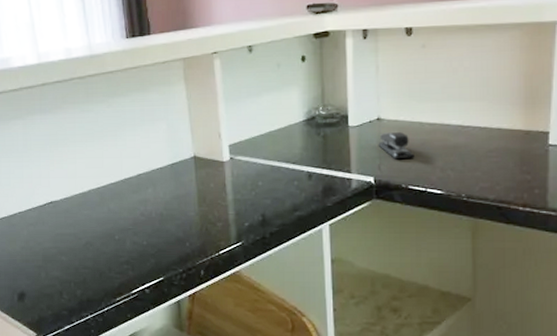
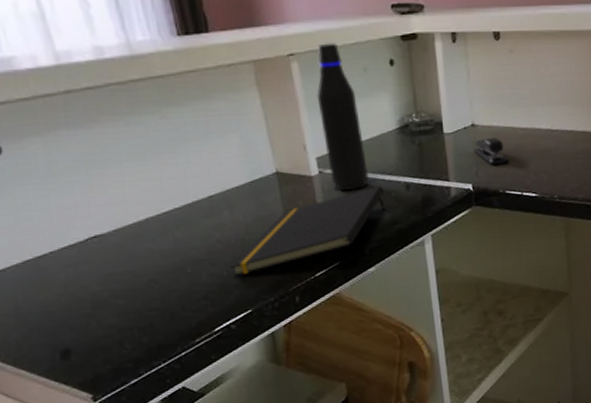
notepad: none [149,173,287,246] -> present [230,185,385,276]
water bottle: none [234,42,274,177] -> present [316,43,369,192]

